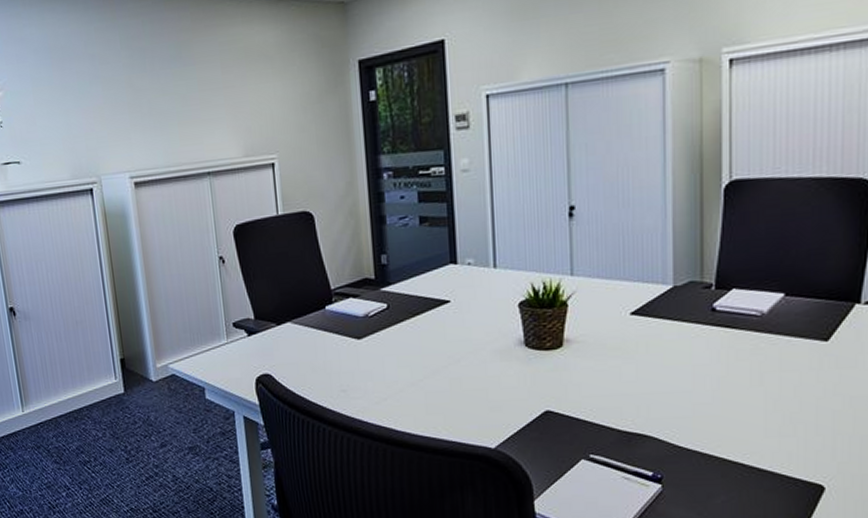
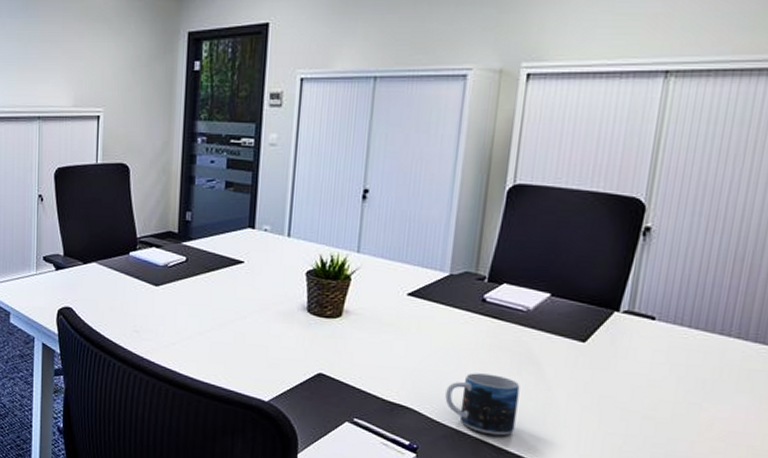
mug: none [685,388,764,454] -> present [445,373,520,436]

